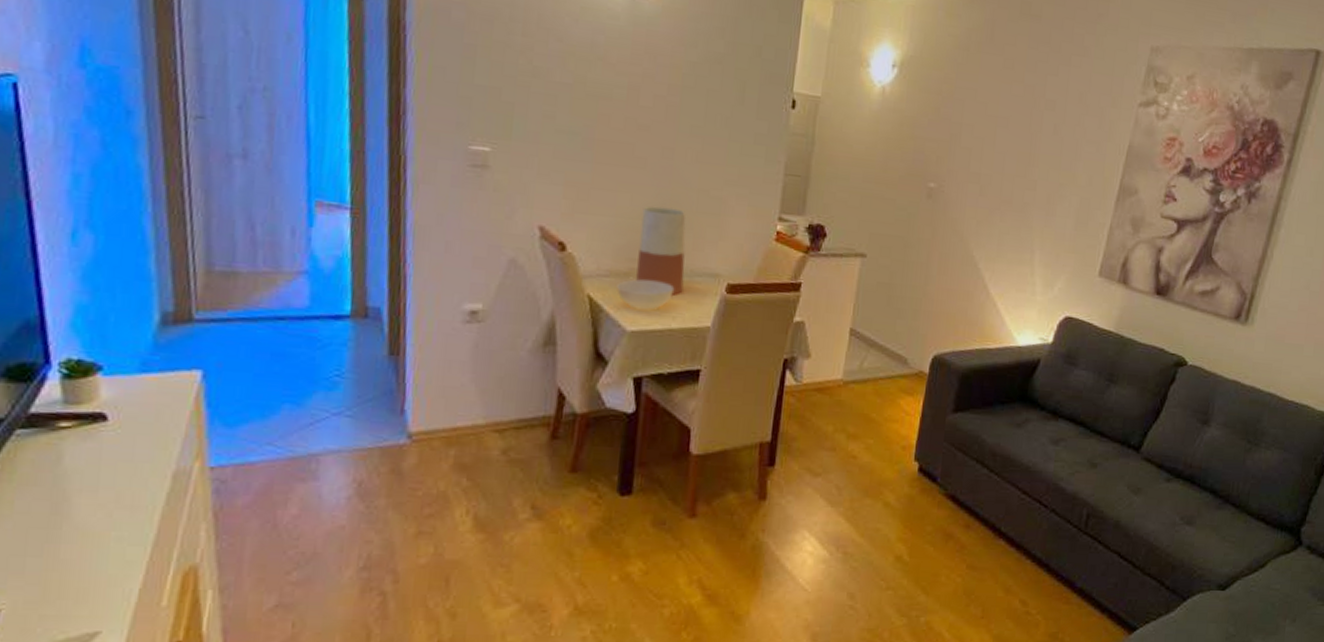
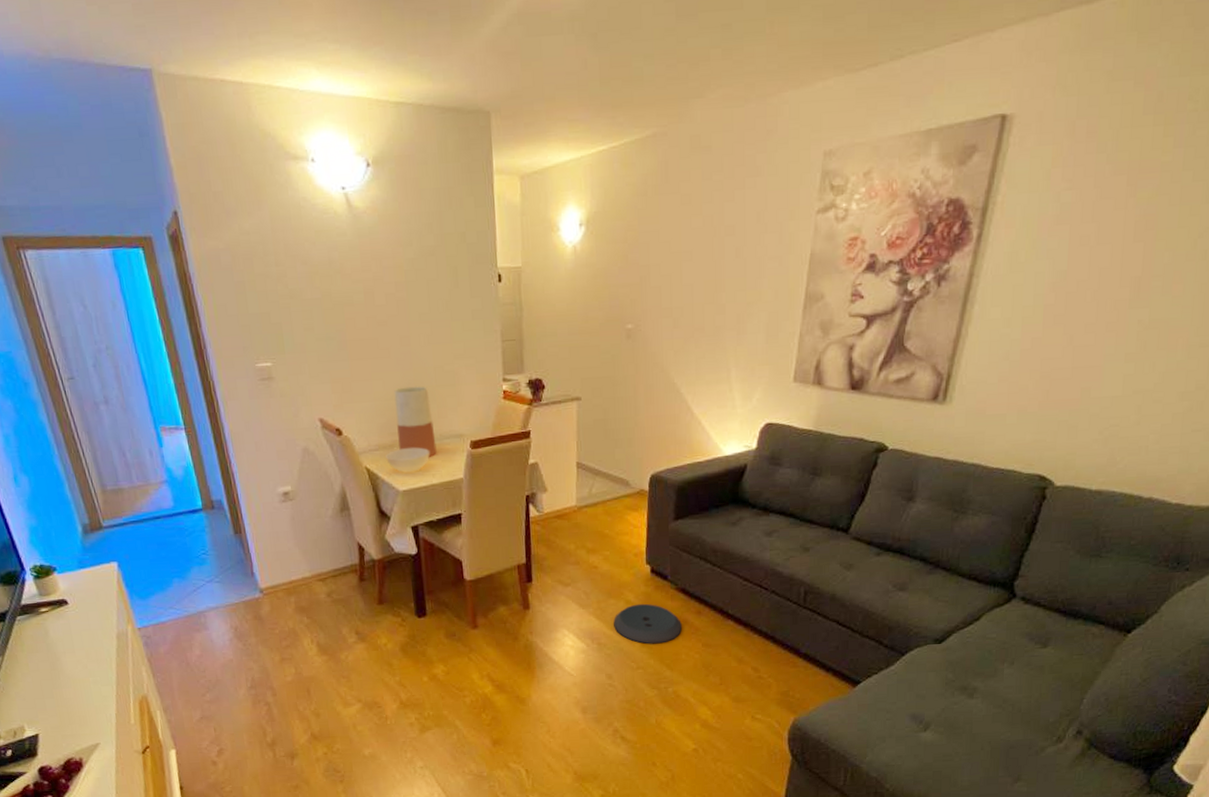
robot vacuum: none [866,508,946,560] -> present [614,603,682,644]

